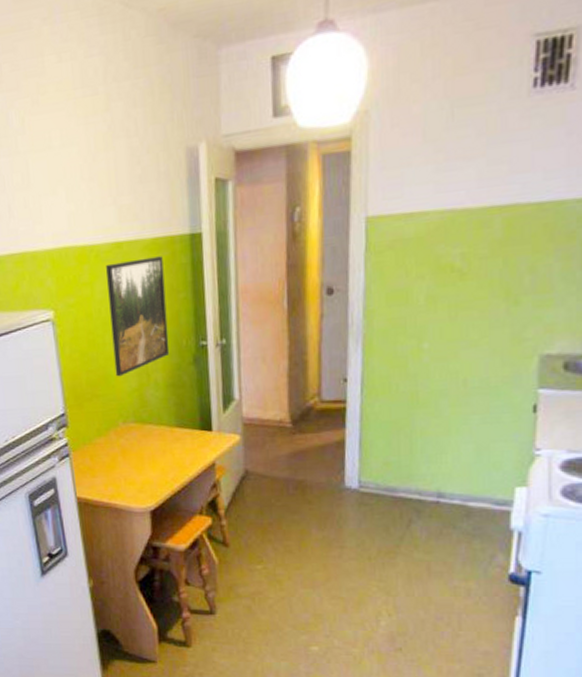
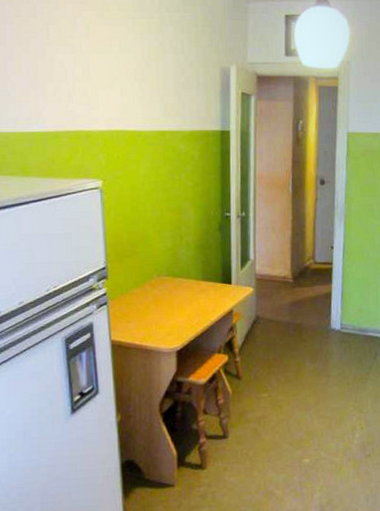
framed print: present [106,256,170,377] -> none [151,145,200,238]

